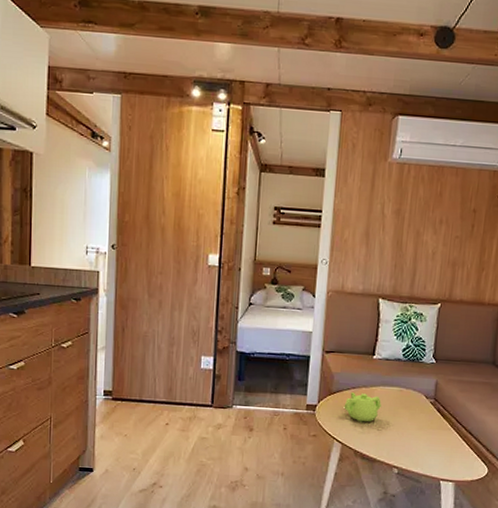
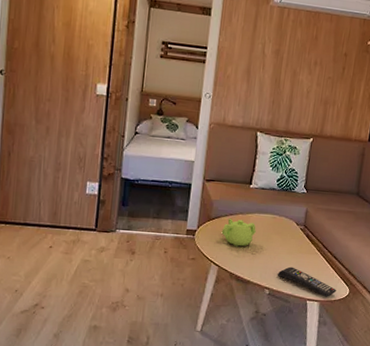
remote control: none [406,443,474,477] -> present [277,266,337,297]

